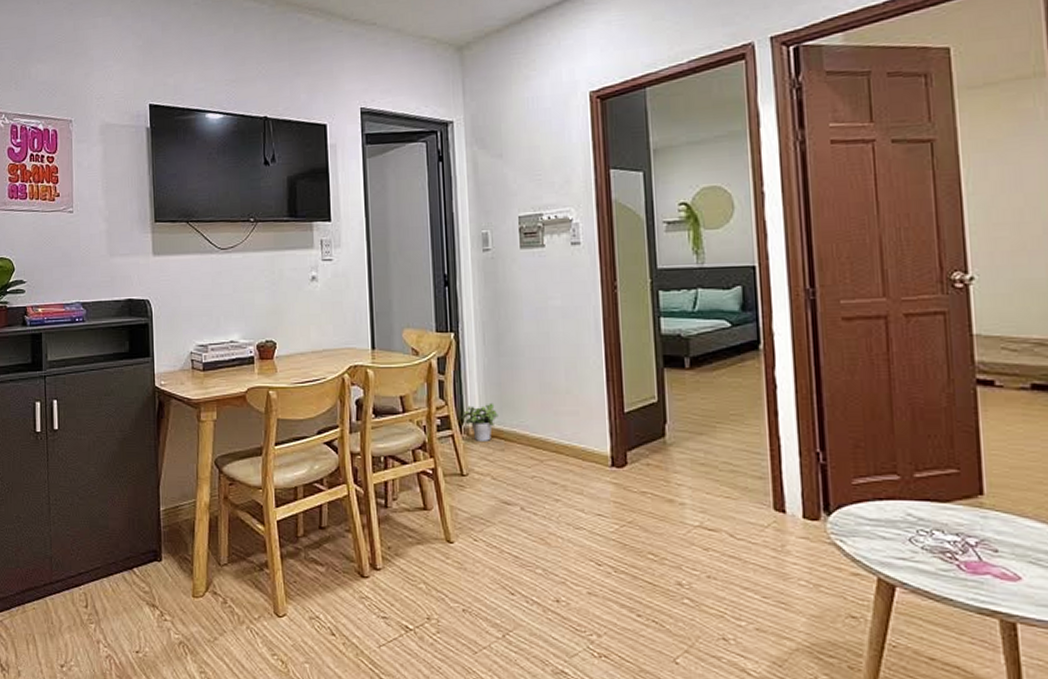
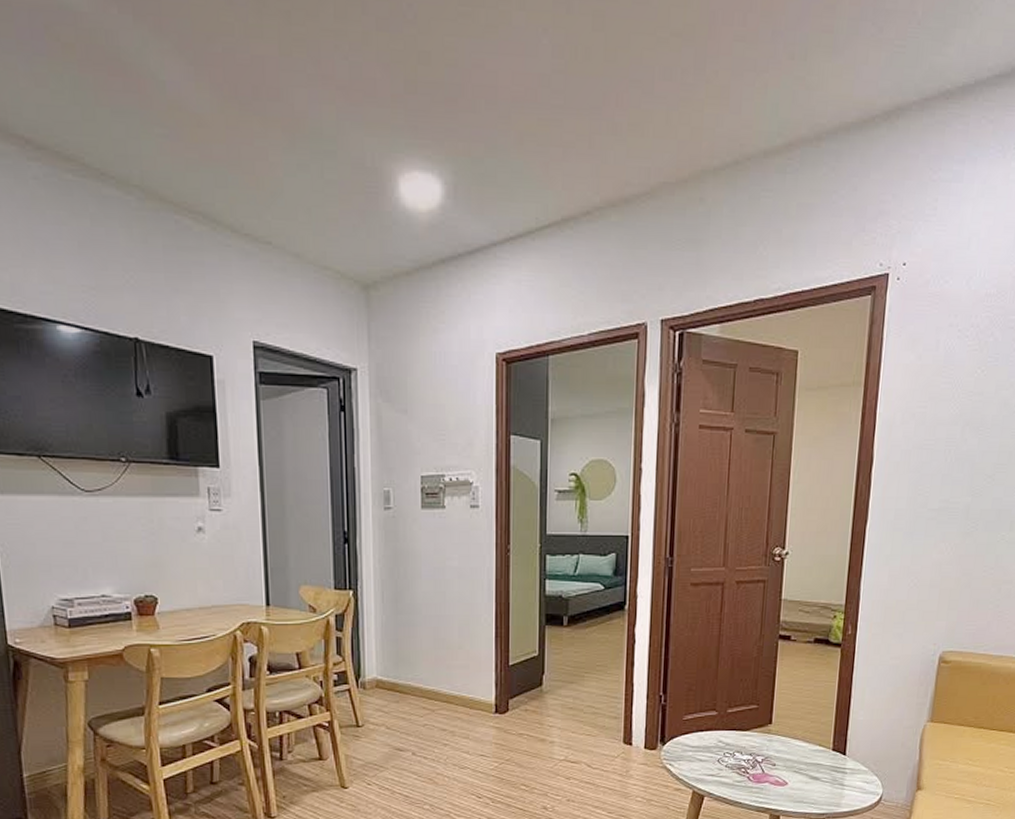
potted plant: present [461,402,498,441] -> none [358,658,394,694]

